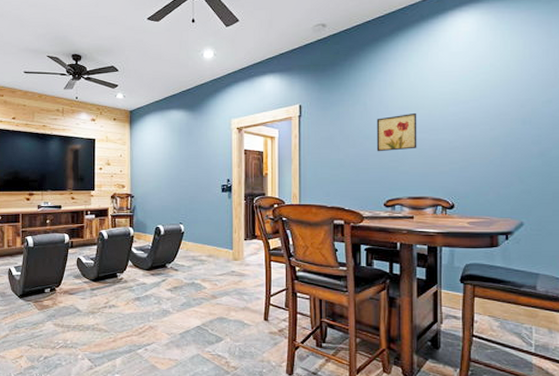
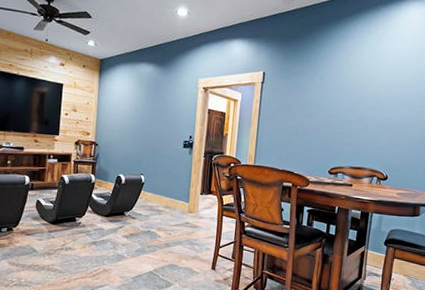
wall art: present [376,112,417,152] -> none [327,90,366,124]

